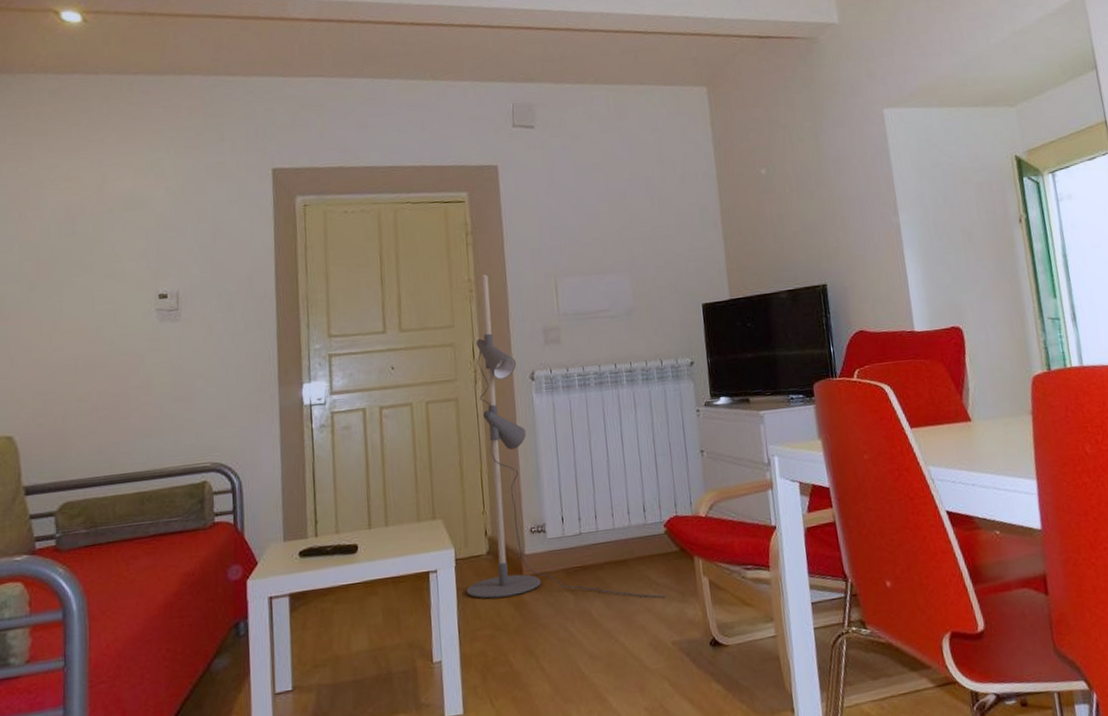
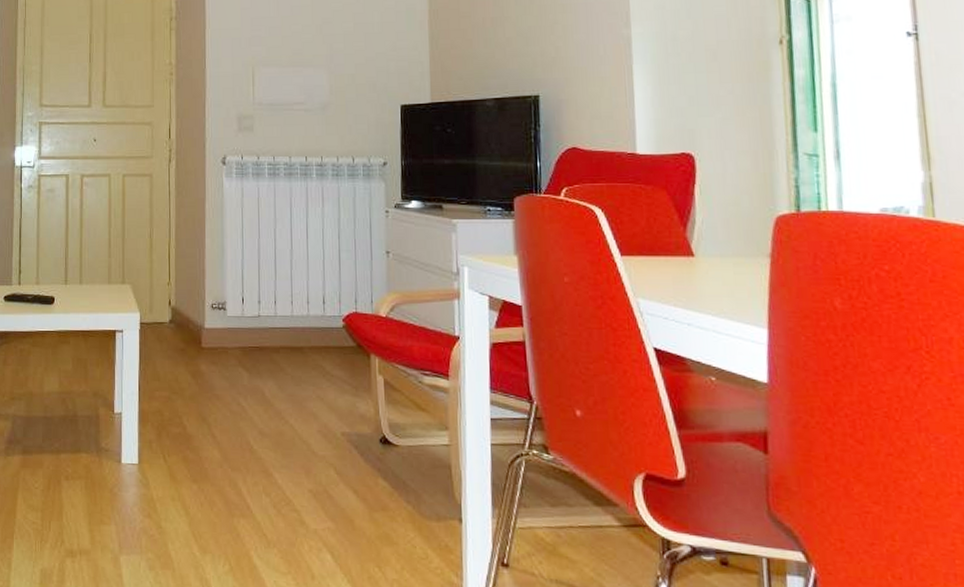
floor lamp: present [466,274,666,599] -> none [148,59,339,389]

